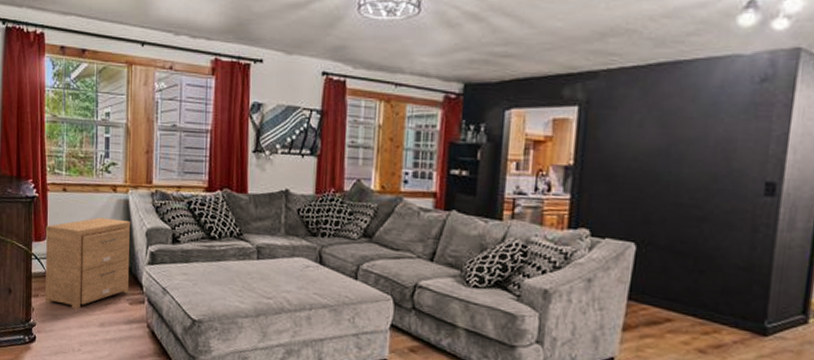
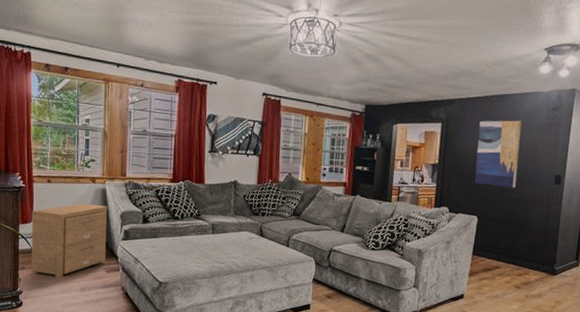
wall art: none [630,99,709,201] -> present [474,120,522,188]

